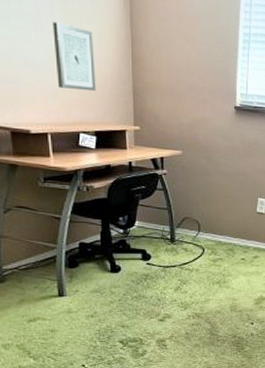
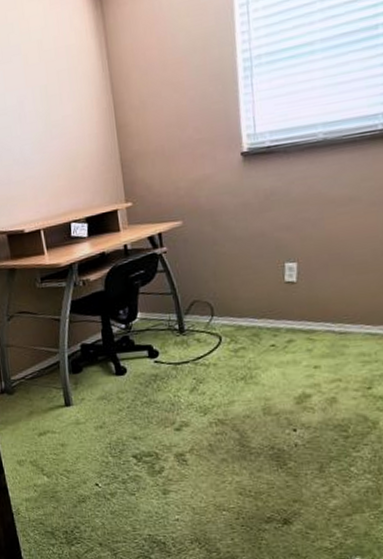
wall art: present [52,22,96,92] -> none [35,109,83,179]

